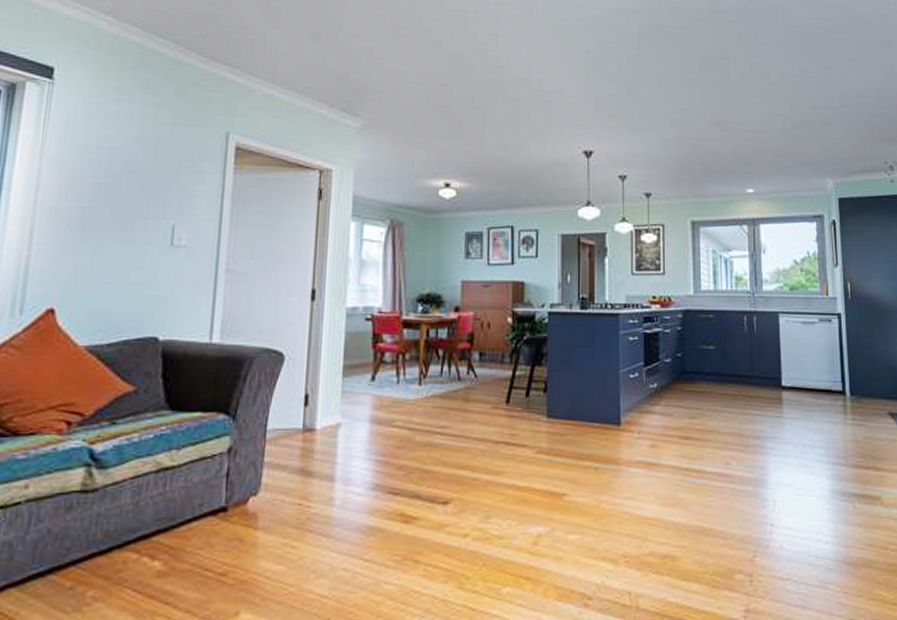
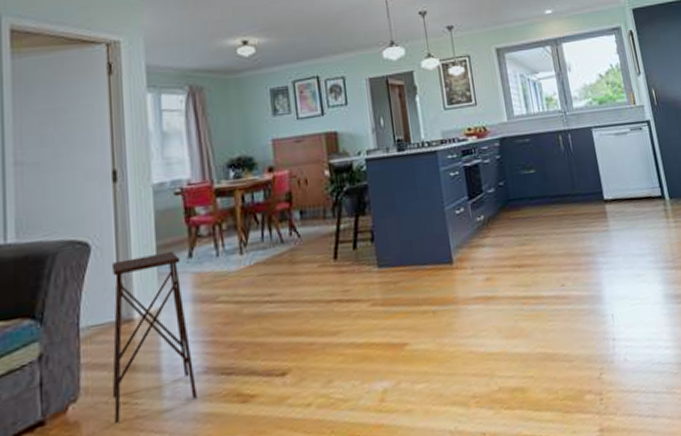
side table: none [288,372,365,521] -> present [111,251,197,423]

